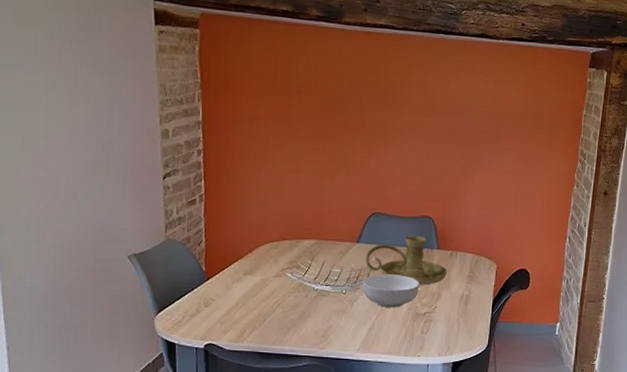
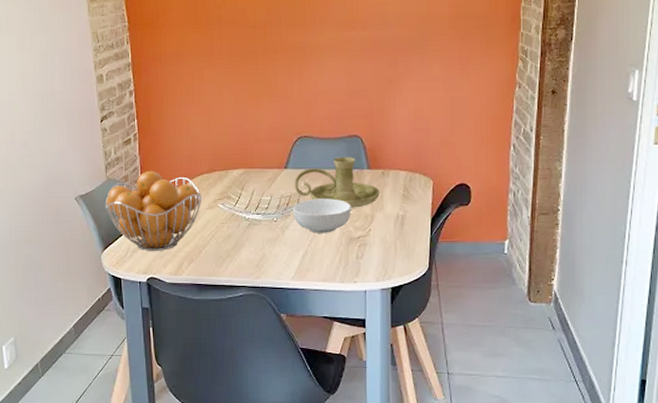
fruit basket: none [162,234,270,317] -> present [105,171,202,251]

